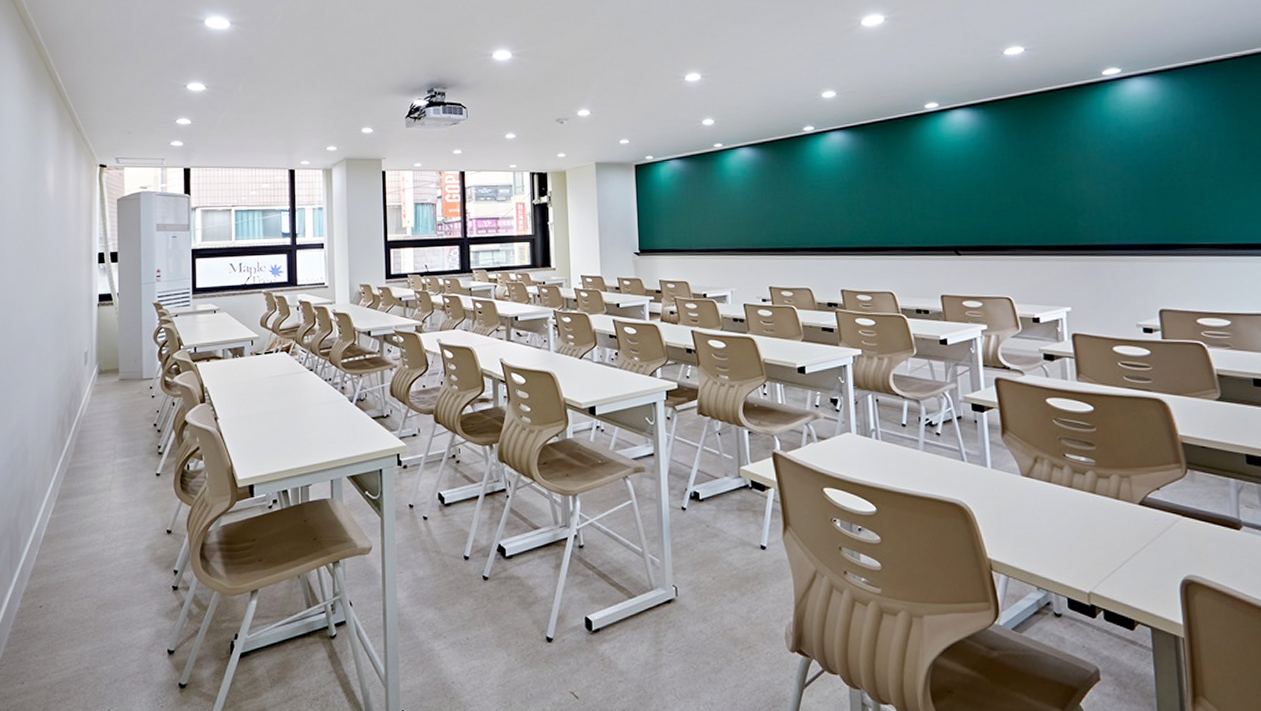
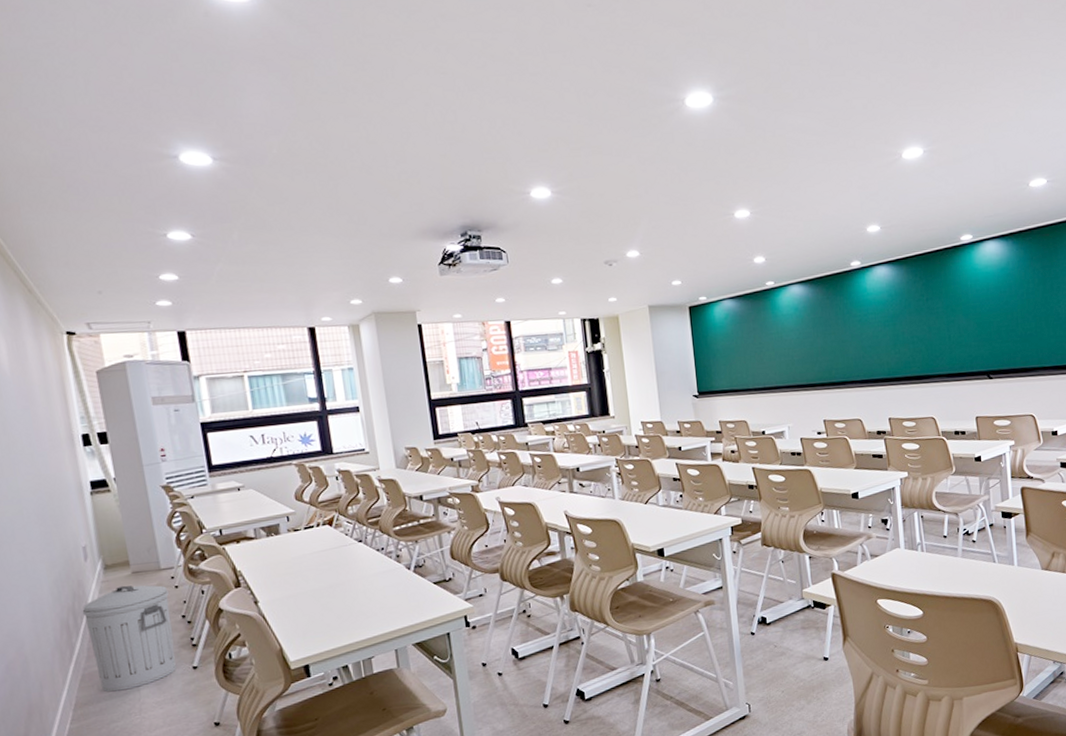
trash can: none [76,390,146,488] -> present [82,585,176,692]

